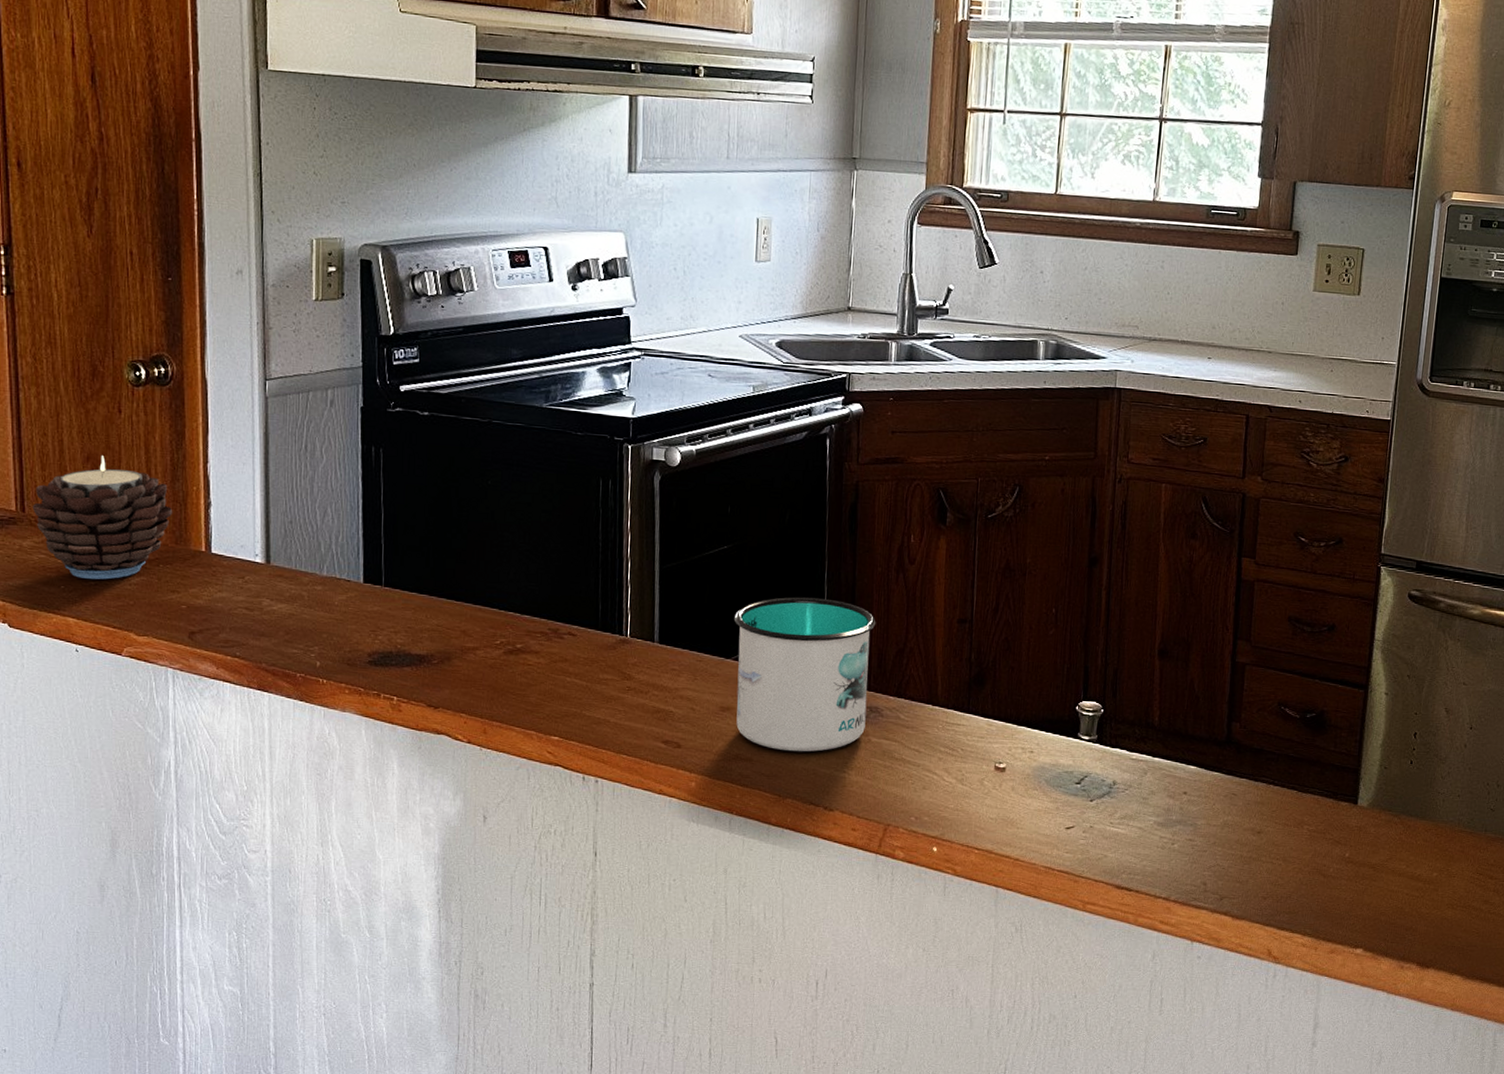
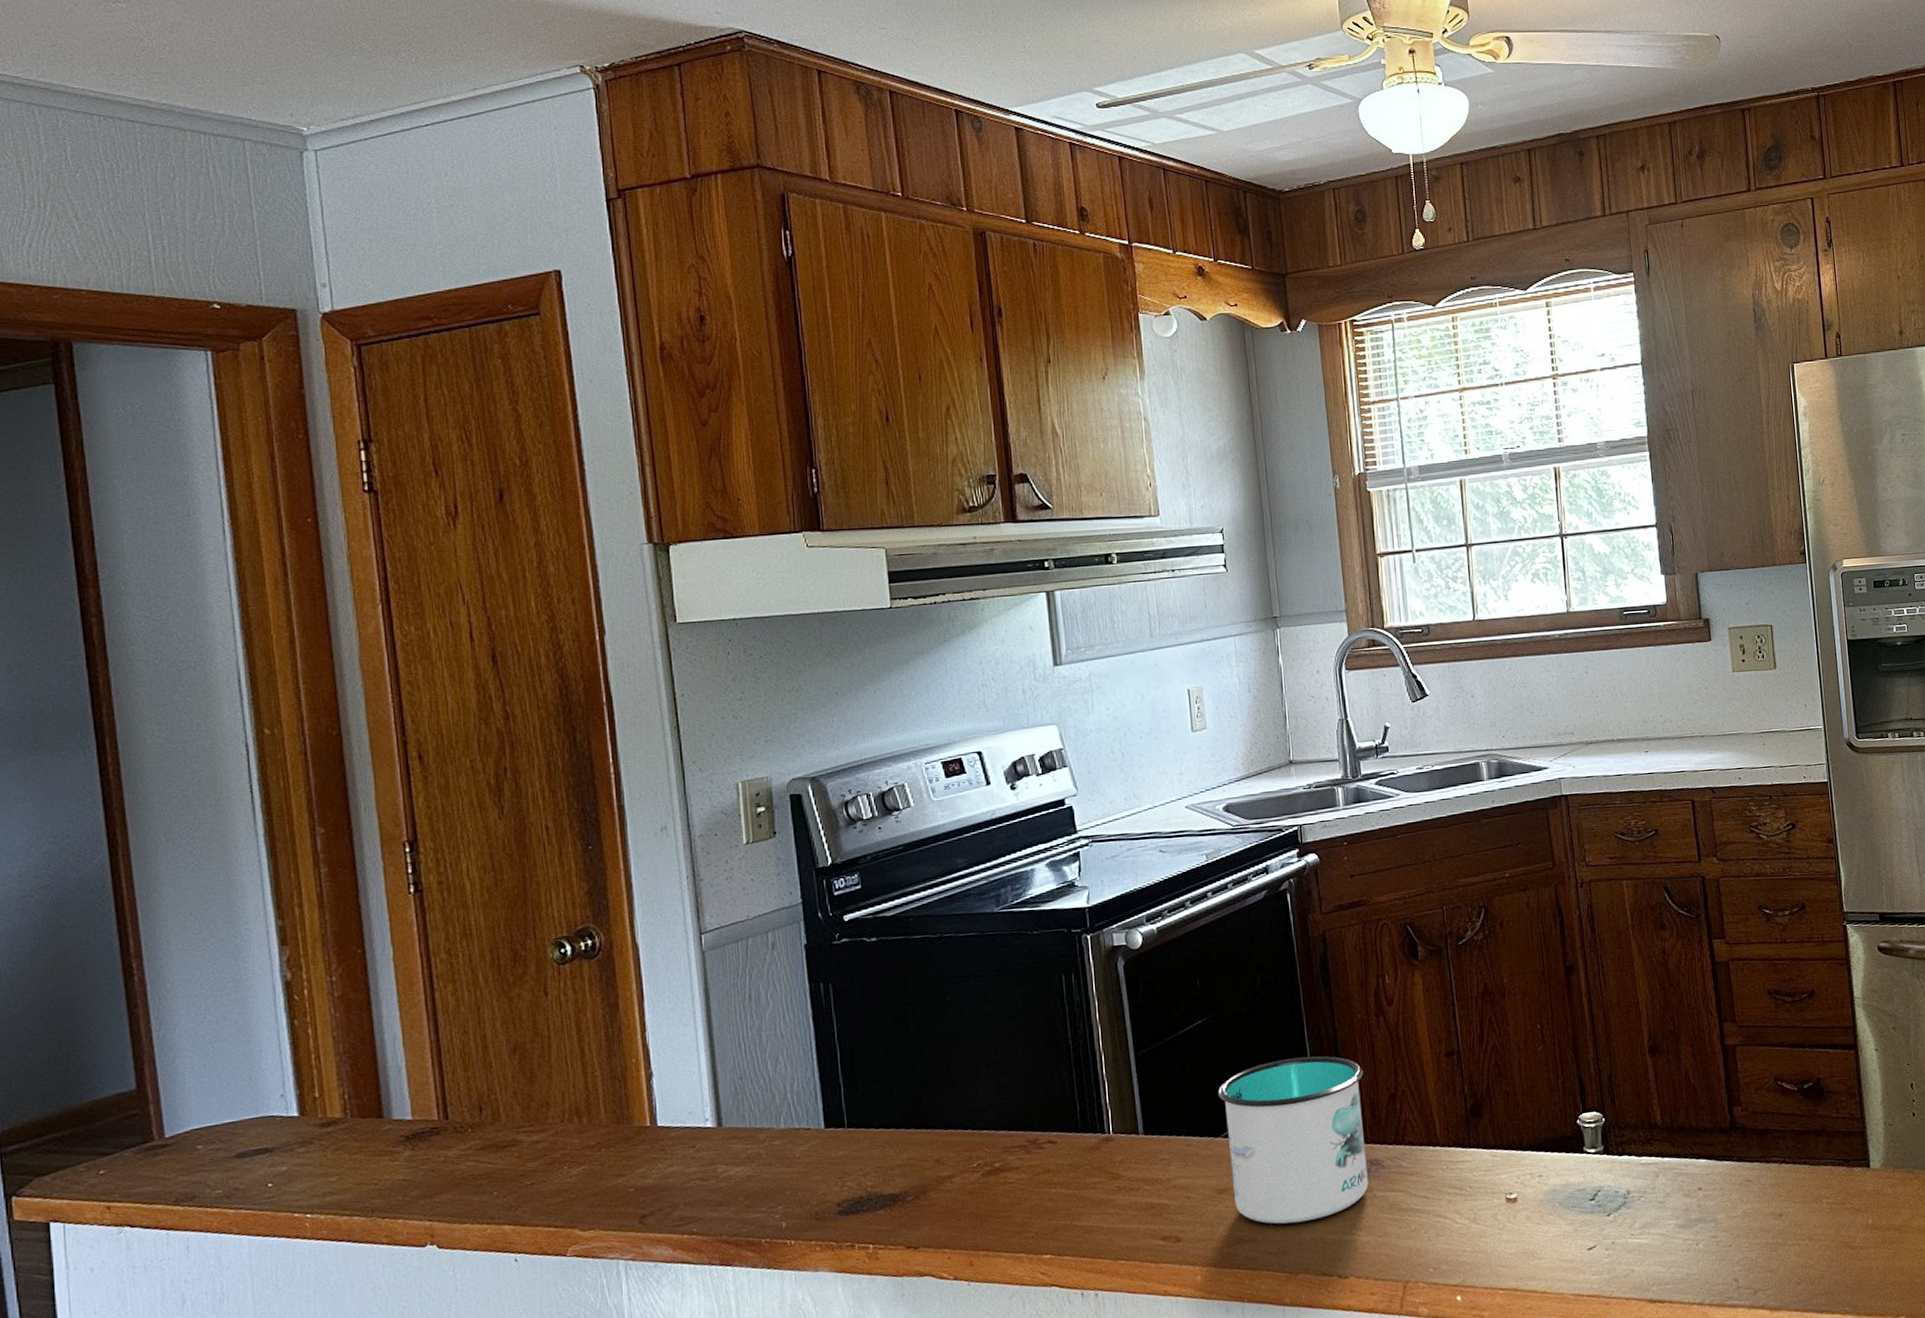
candle: present [32,456,173,580] -> none [456,1044,612,1180]

